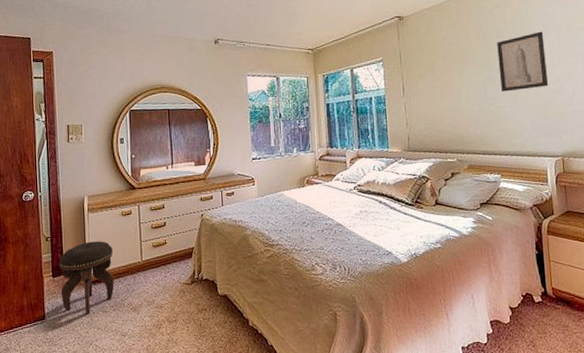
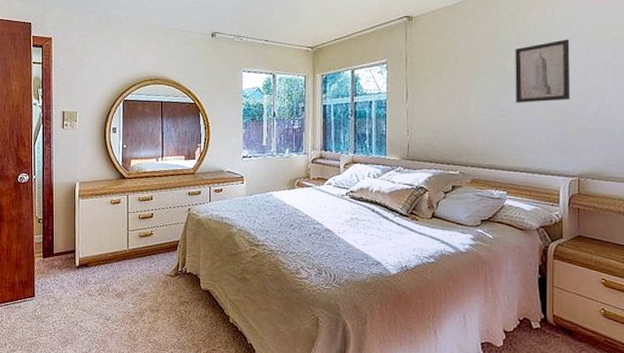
footstool: present [59,241,114,314] -> none [50,226,101,296]

